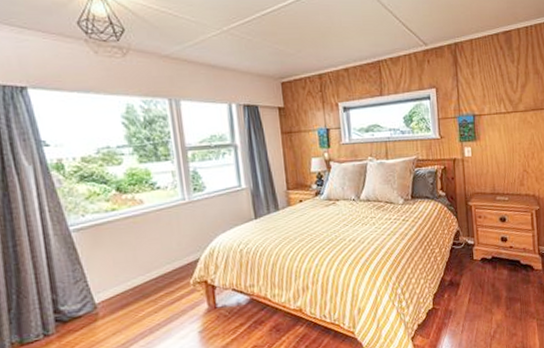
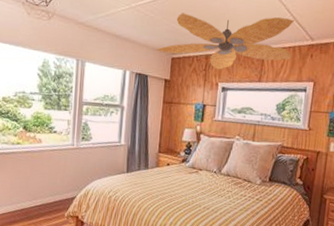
ceiling fan: none [262,26,408,89] -> present [156,13,295,70]

